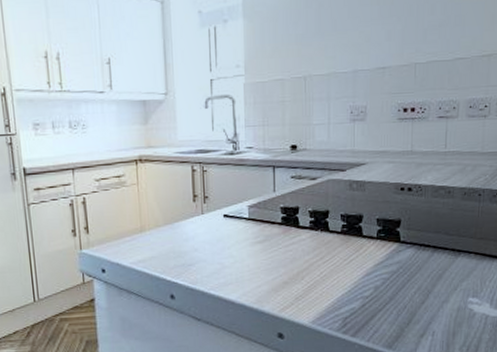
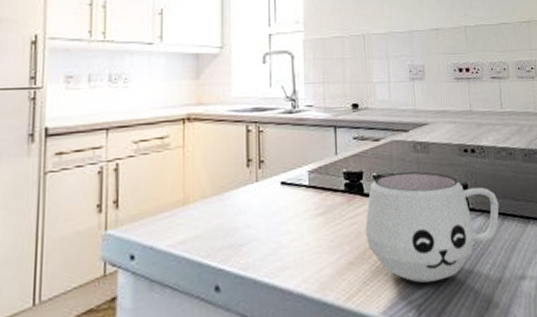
mug: none [299,208,431,301] -> present [365,171,499,283]

